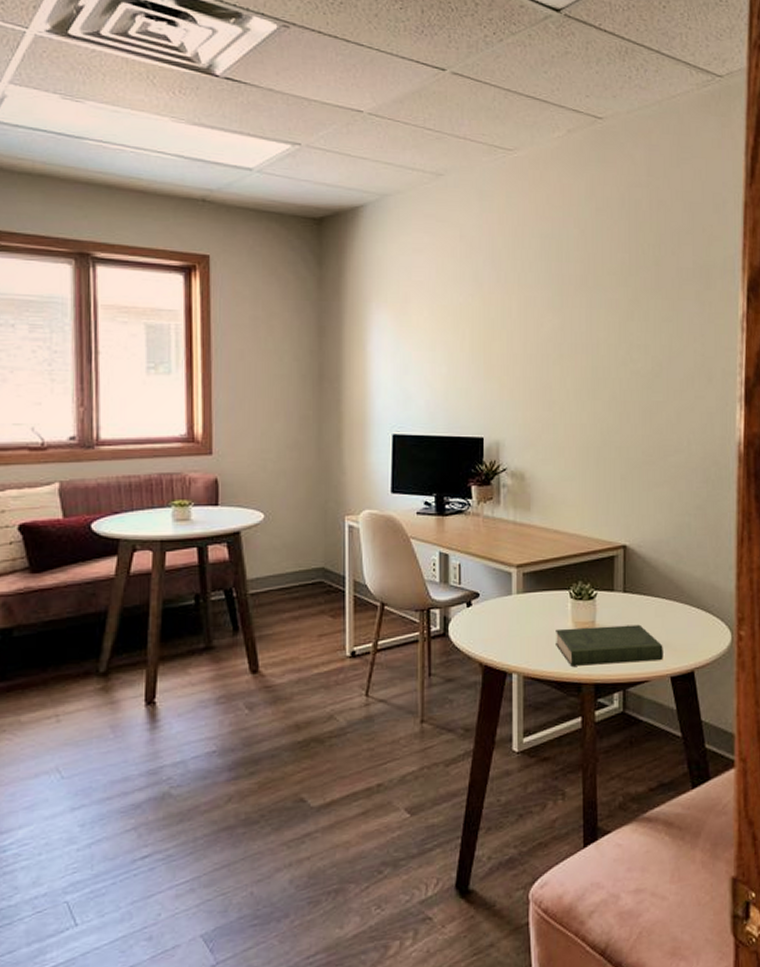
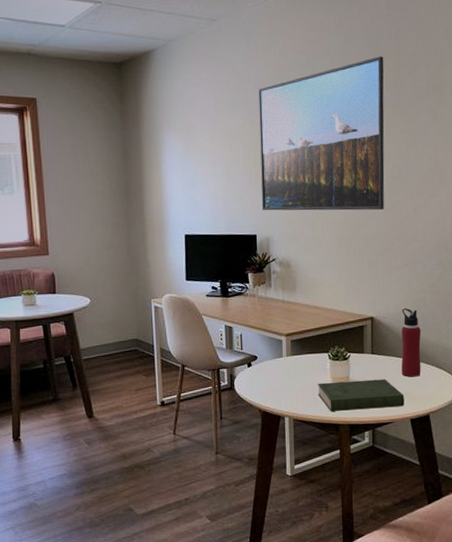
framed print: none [491,229,643,412] -> present [258,56,385,211]
water bottle: none [660,535,684,623] -> present [401,308,421,377]

